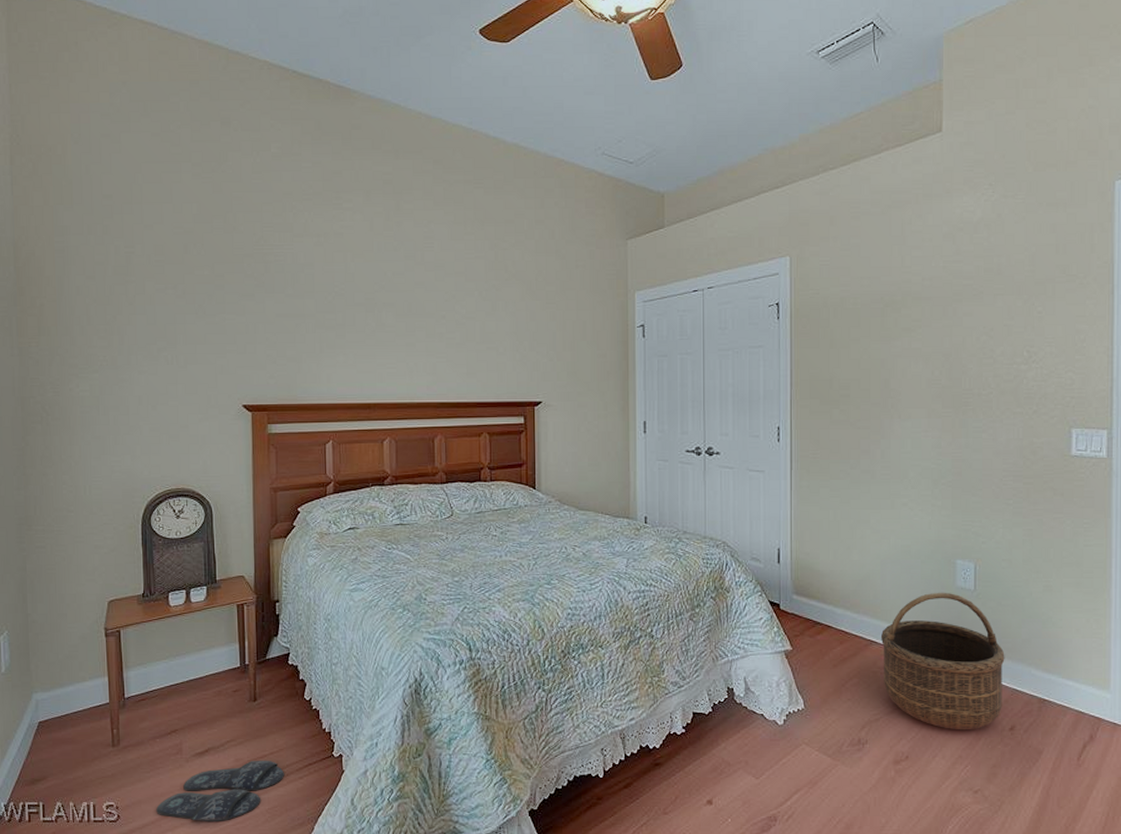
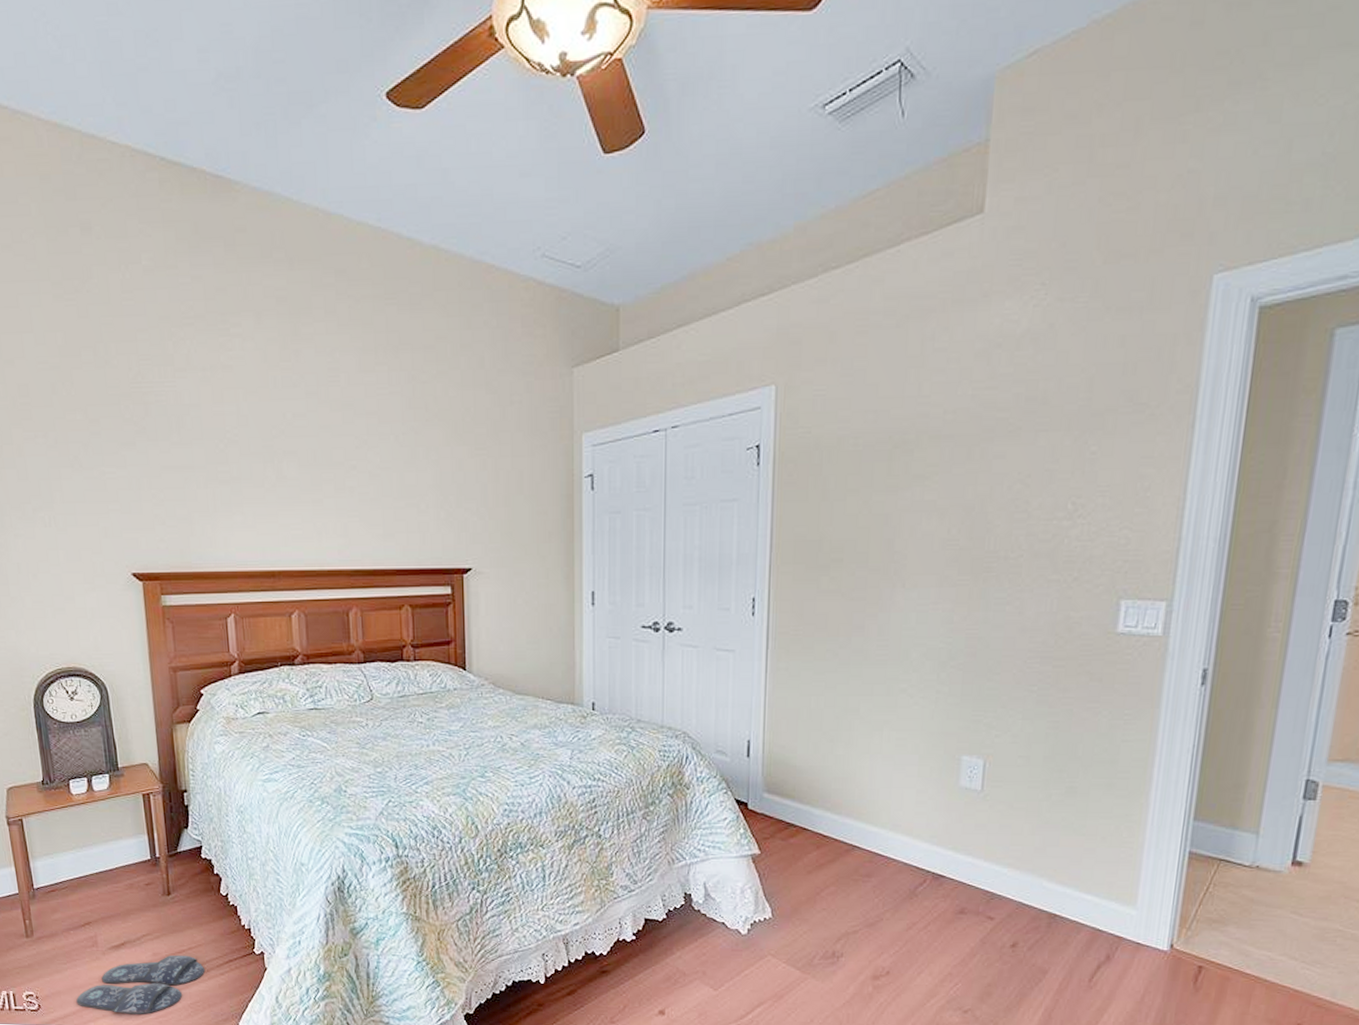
basket: present [880,592,1005,730] -> none [864,792,1013,946]

